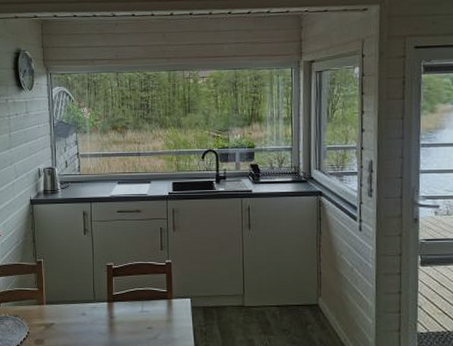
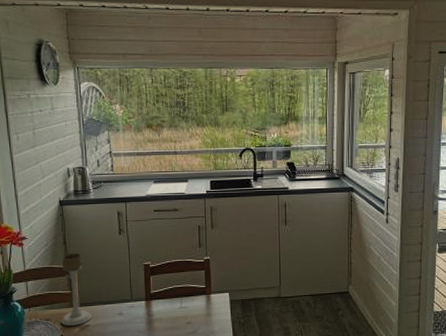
candle holder: none [28,251,57,324] -> present [61,252,92,326]

